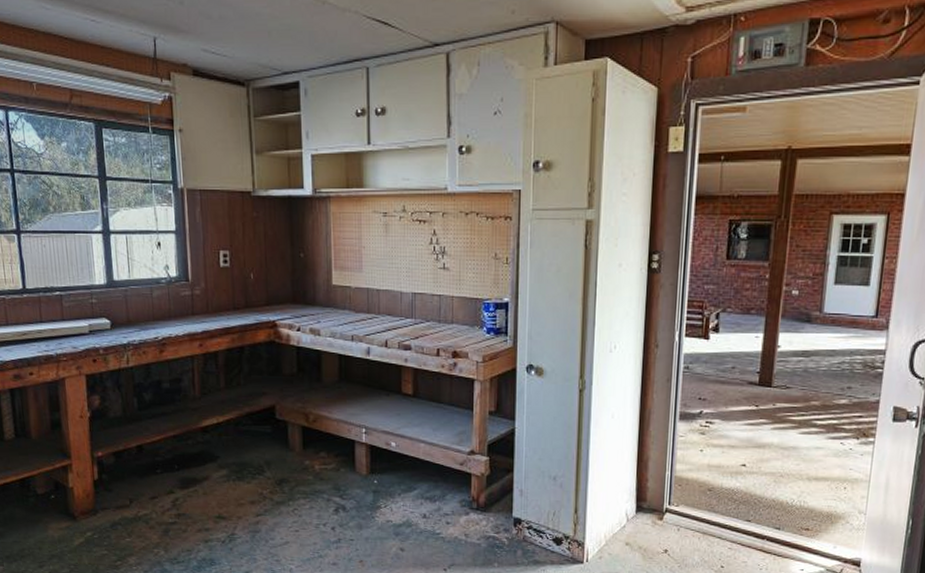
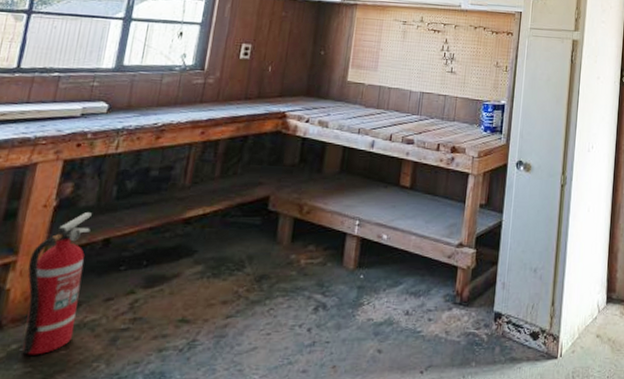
fire extinguisher: none [81,422,133,541] -> present [22,212,92,355]

